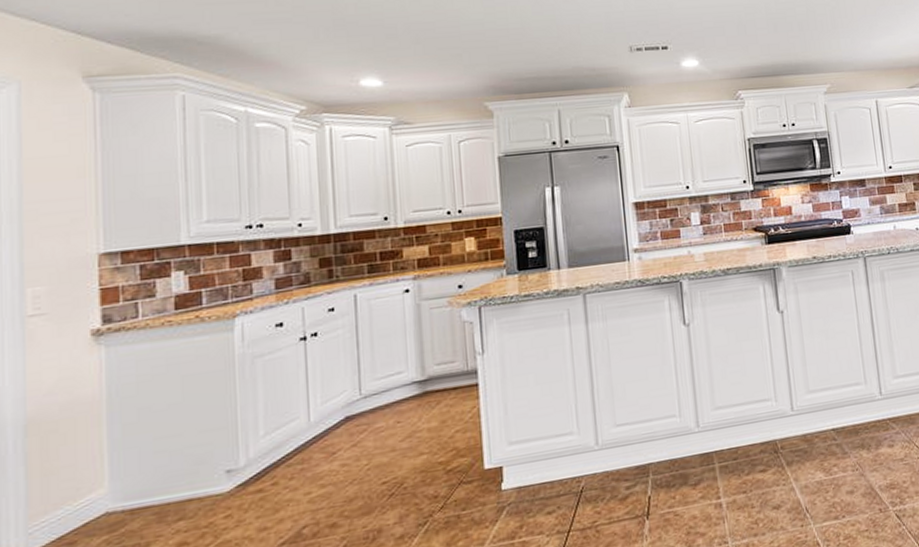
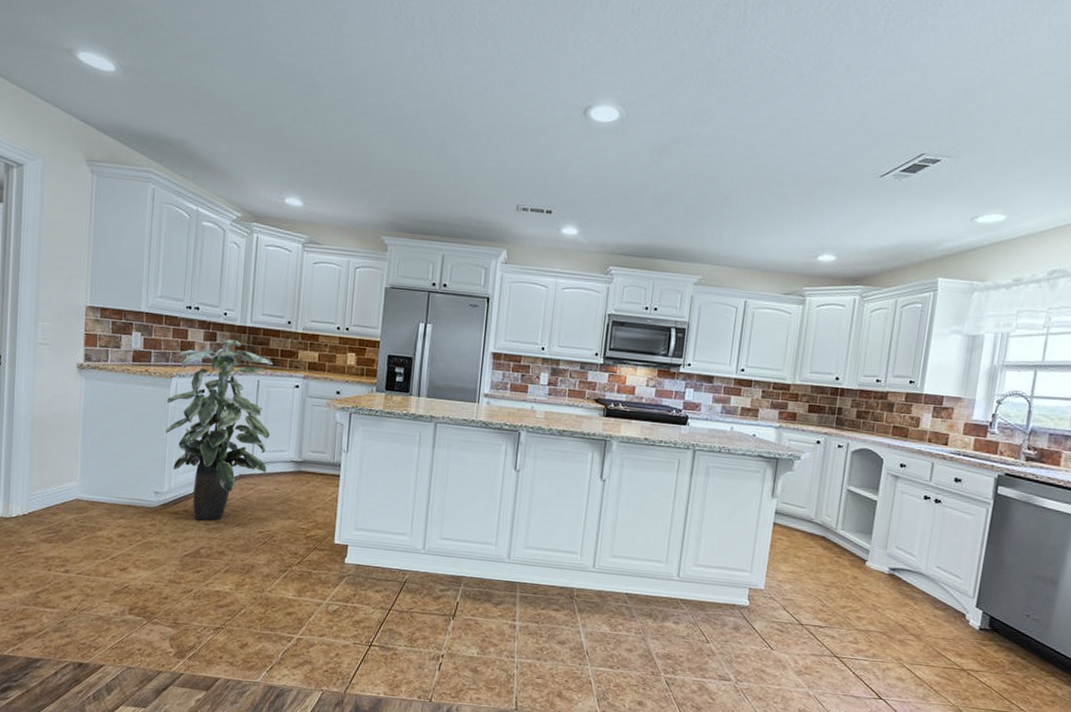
indoor plant: none [230,253,381,492] -> present [165,340,274,521]

